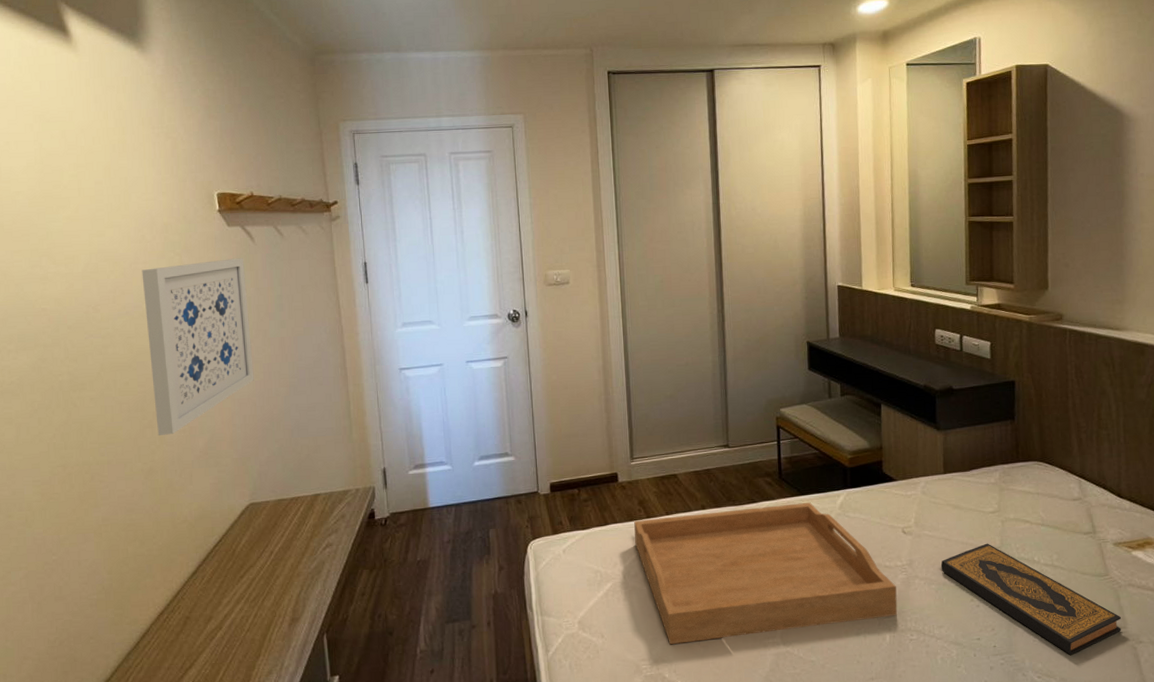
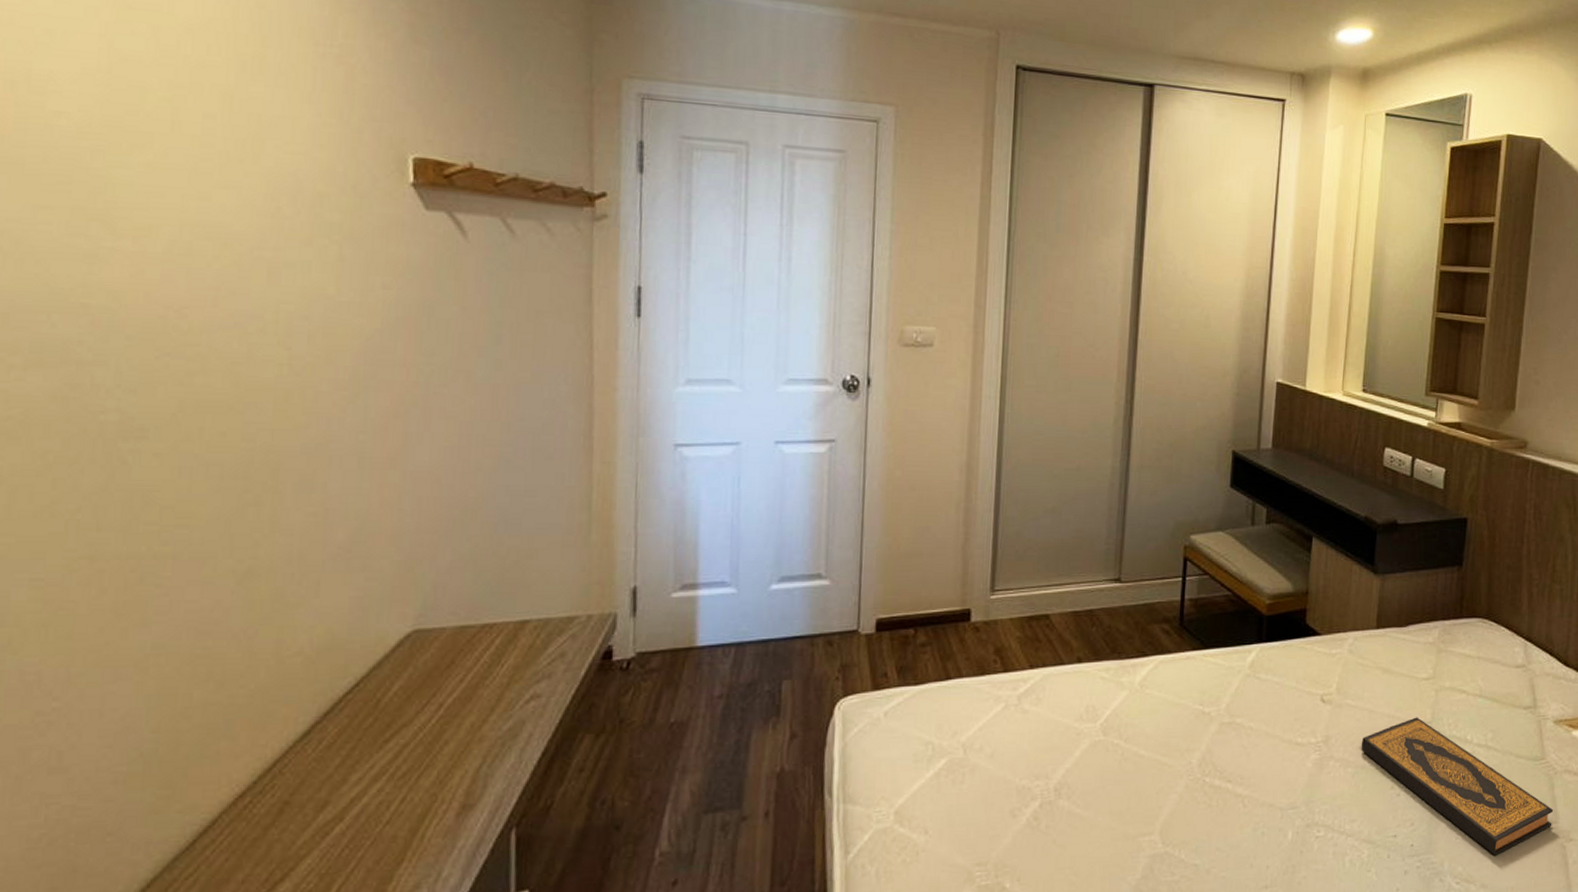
wall art: present [141,258,254,435] -> none [267,258,447,519]
serving tray: present [634,502,898,645] -> none [984,659,1307,844]

